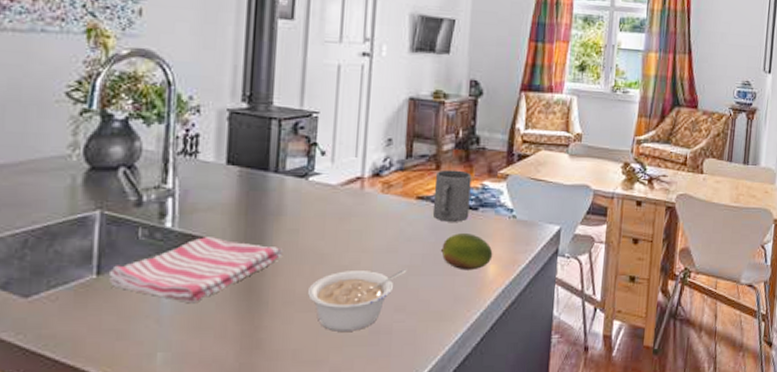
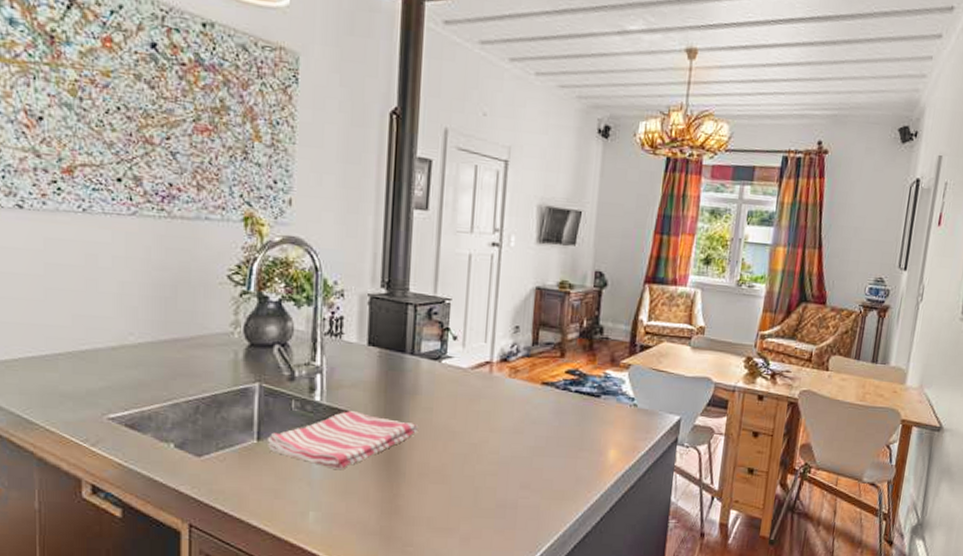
legume: present [308,269,407,331] -> none [441,448,532,504]
mug: present [432,169,472,222] -> none [556,357,595,408]
fruit: present [440,233,493,271] -> none [563,418,614,455]

